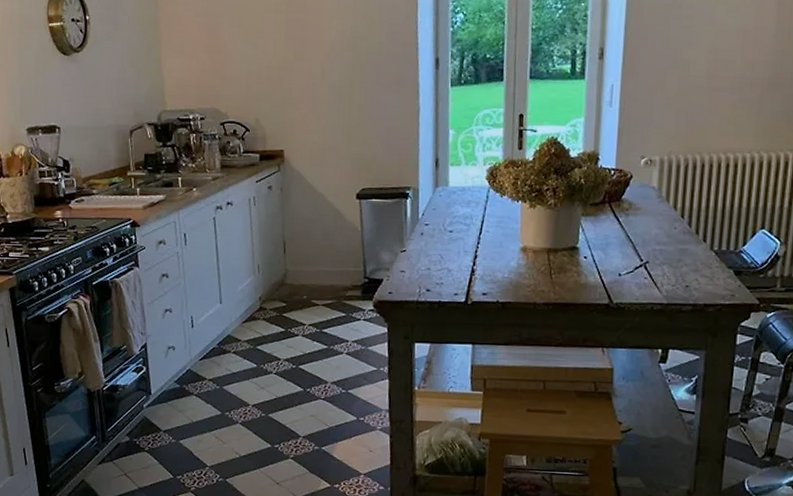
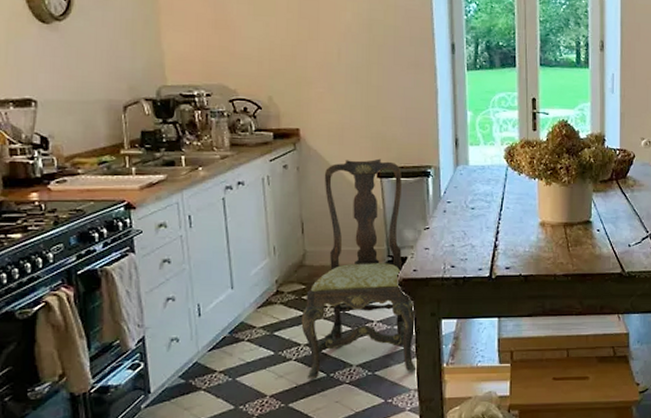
dining chair: none [281,179,390,393] -> present [301,158,417,379]

